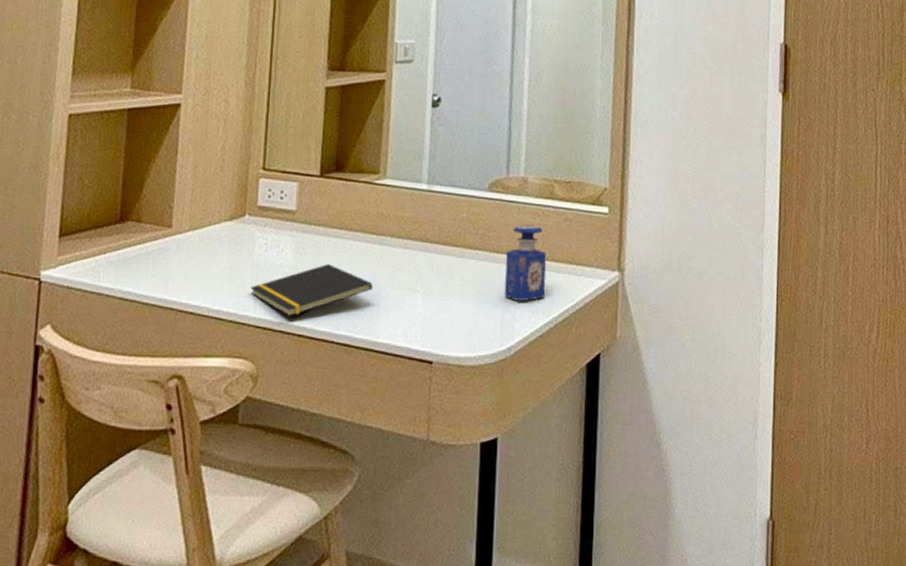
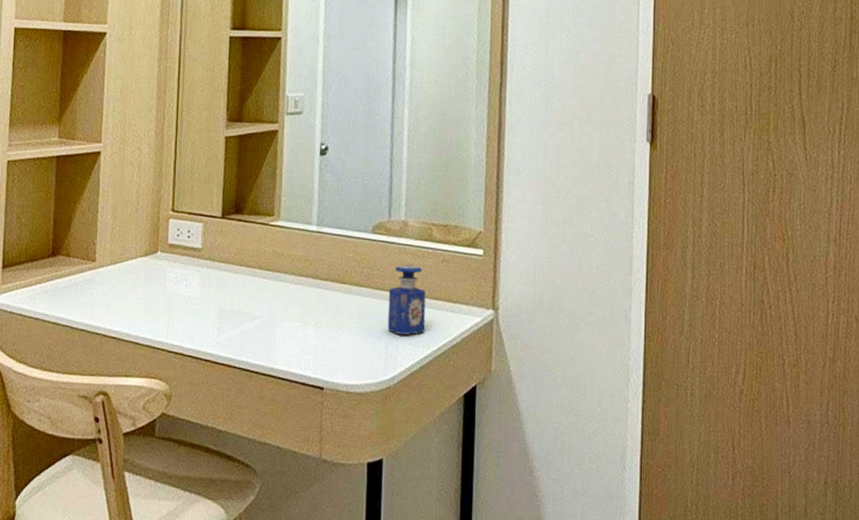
notepad: present [250,263,373,316] -> none [163,296,270,343]

